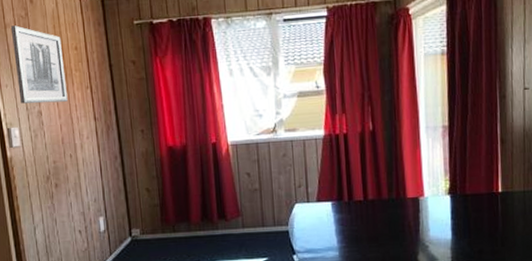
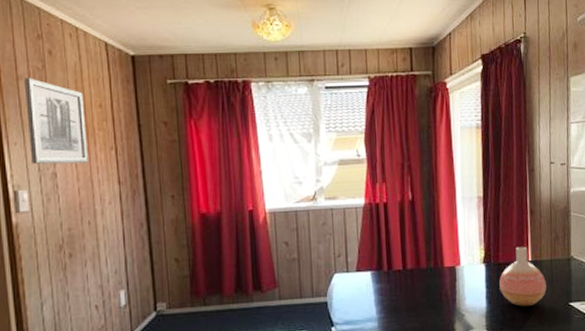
vase: none [466,177,518,240] -> present [499,246,547,307]

